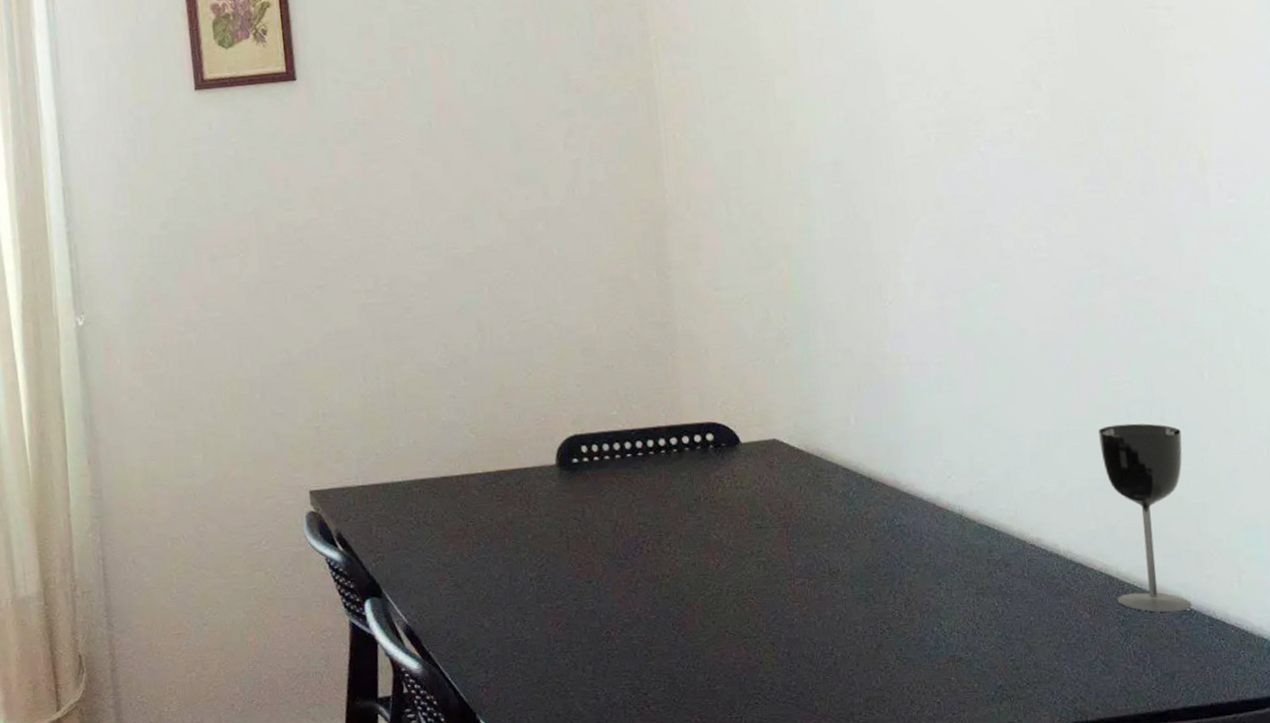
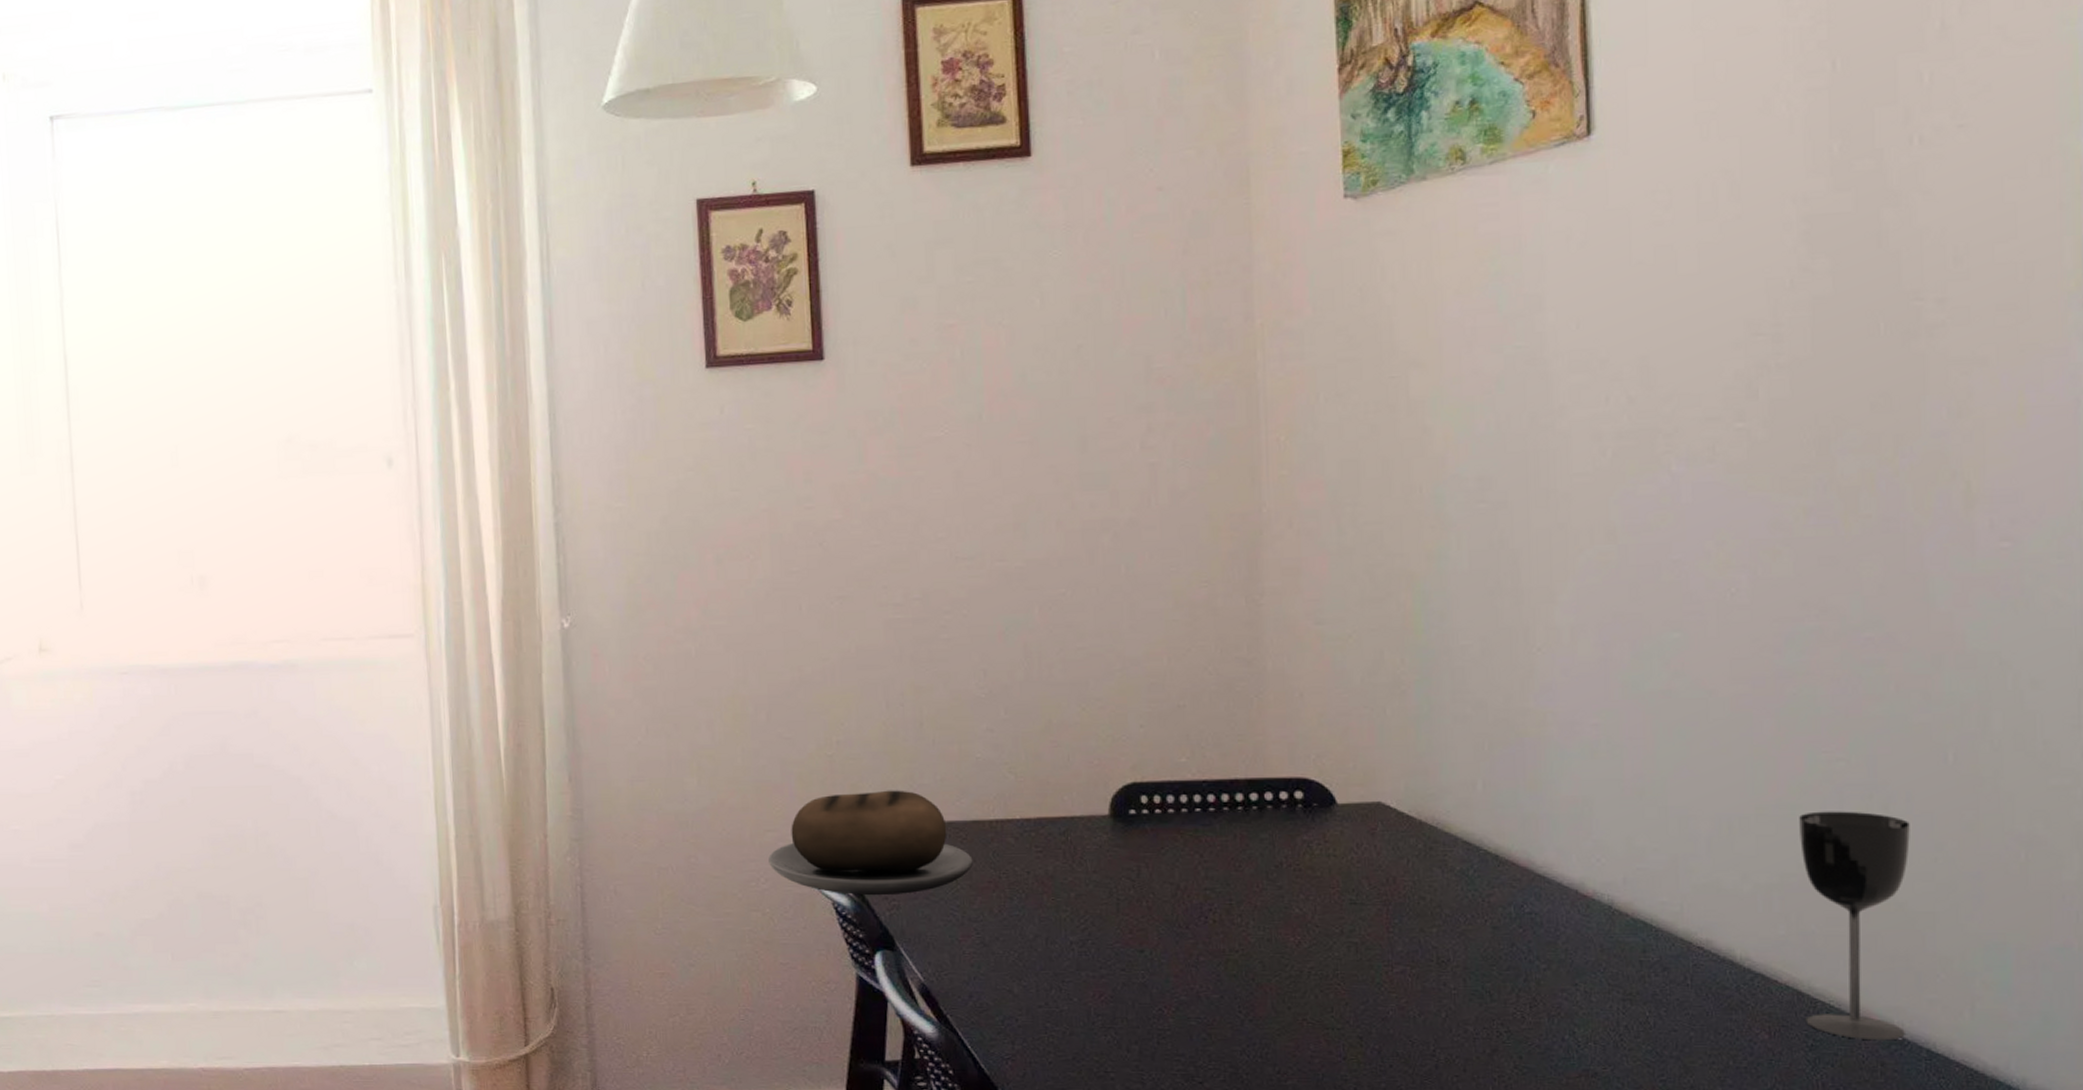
bread: none [268,454,445,550] -> present [768,790,973,896]

